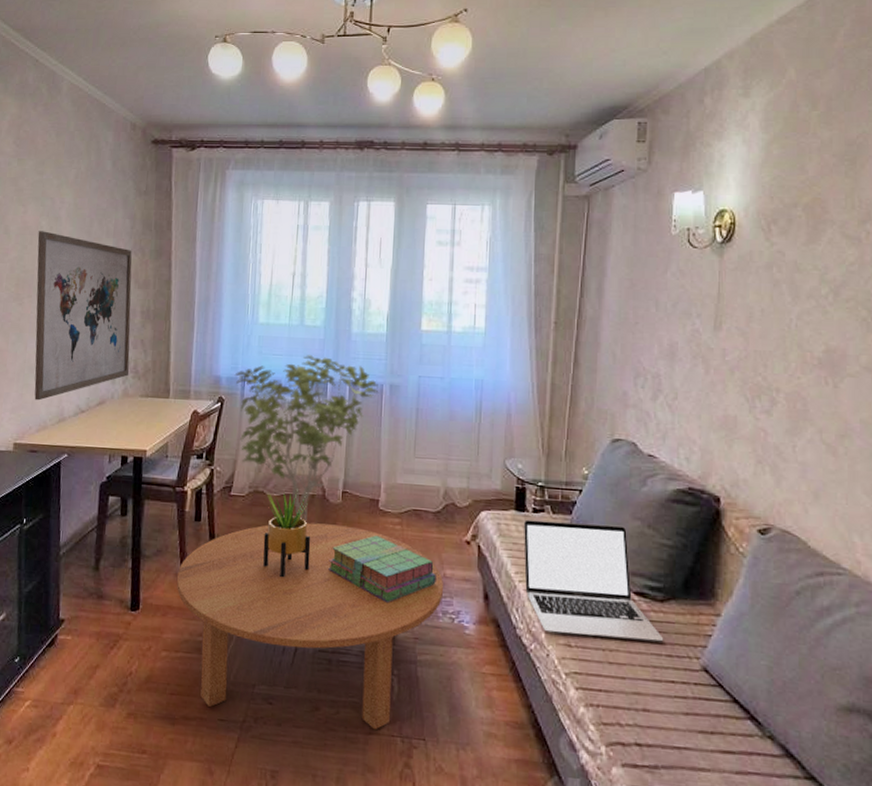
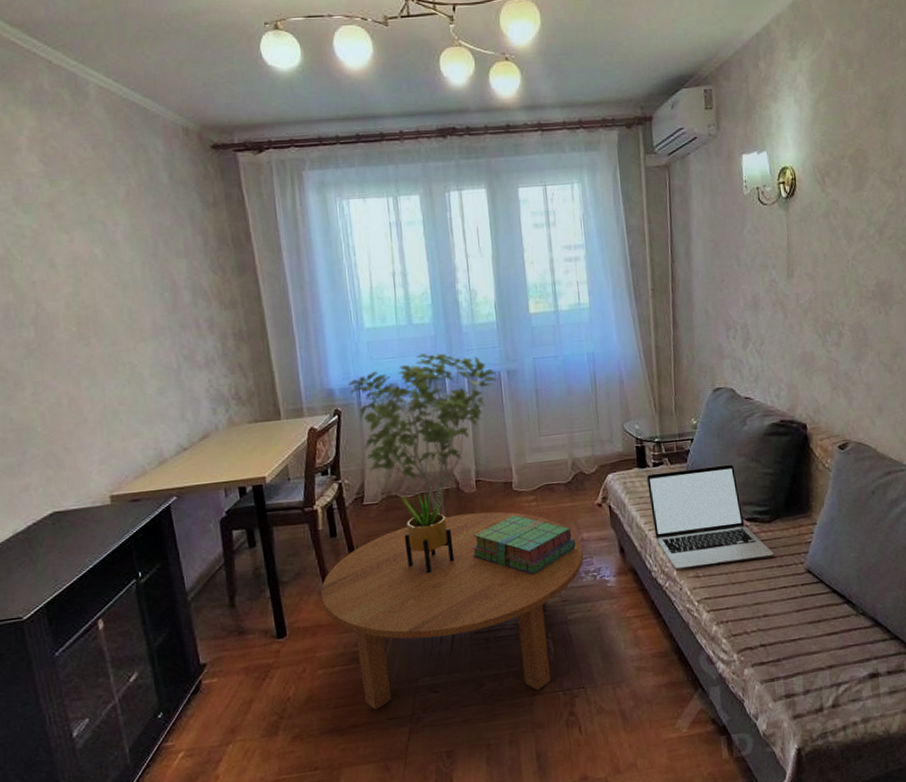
wall art: present [34,231,132,401] -> none [92,259,232,446]

